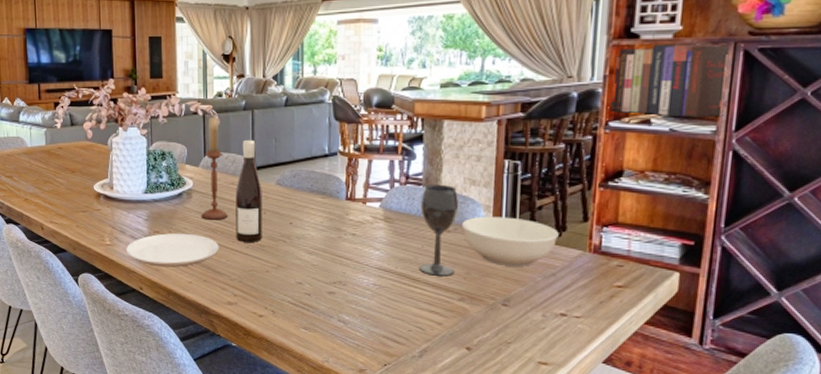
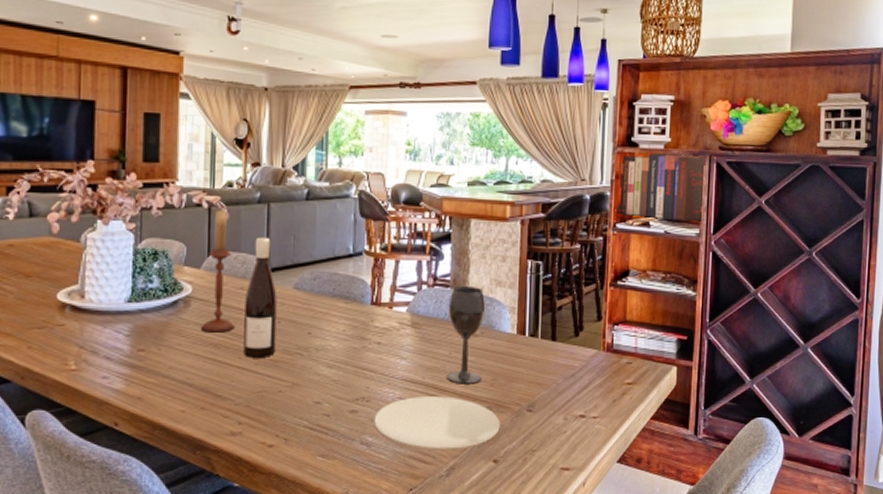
plate: present [126,233,219,268] -> none [98,350,222,395]
plate: none [350,284,474,335] -> present [374,396,500,451]
bowl: present [461,216,559,267] -> none [488,318,577,369]

